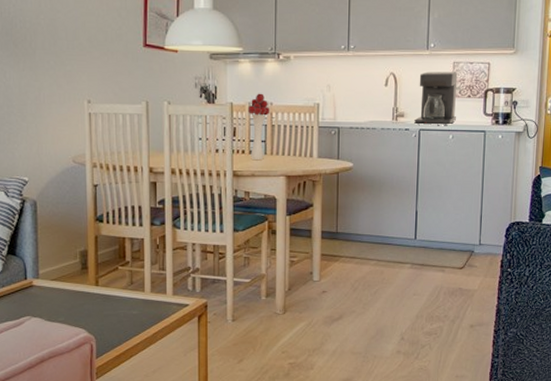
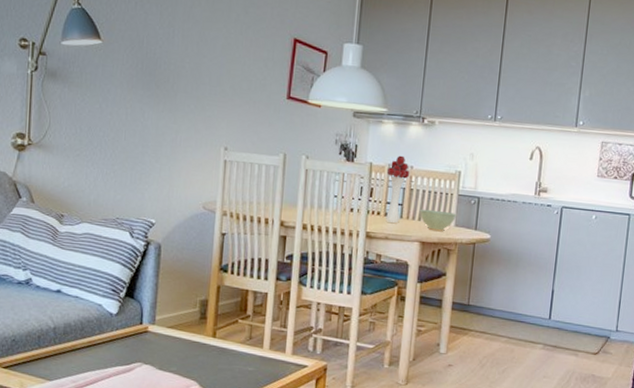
bowl: none [282,143,319,165] -> present [419,209,457,232]
coffee maker: present [414,72,458,125] -> none [557,149,606,205]

